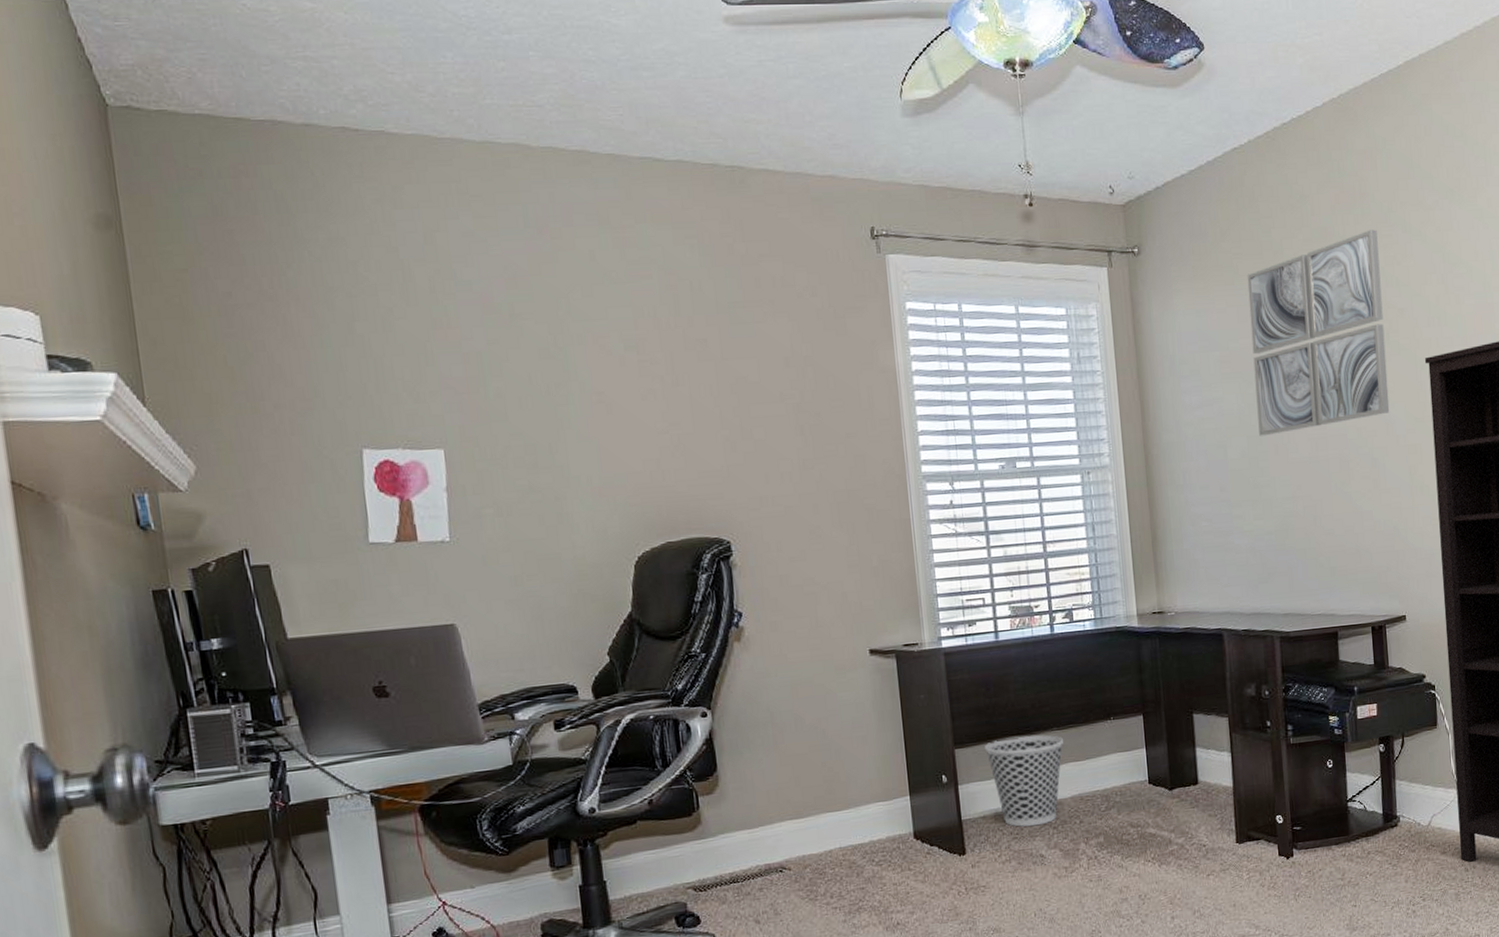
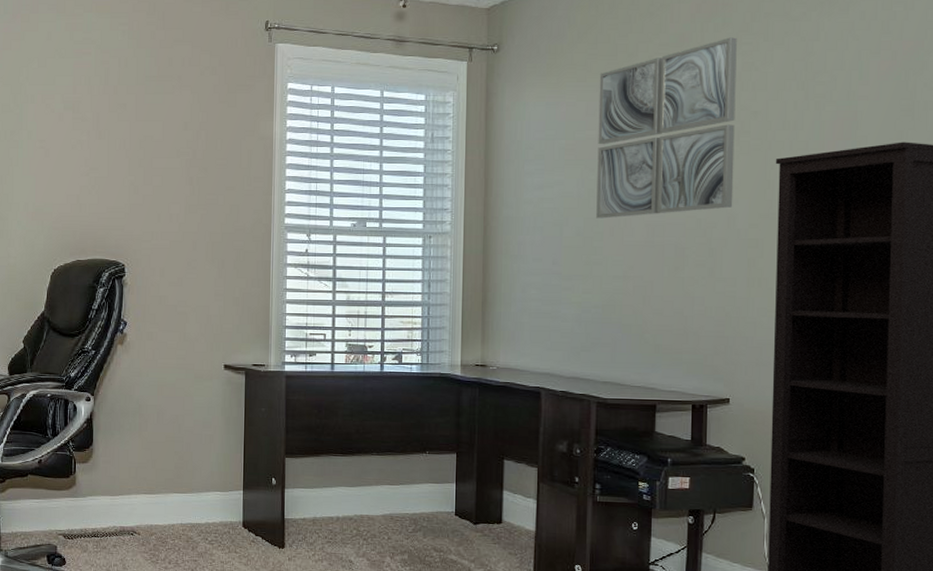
wastebasket: present [984,735,1064,827] -> none [310,455,382,535]

